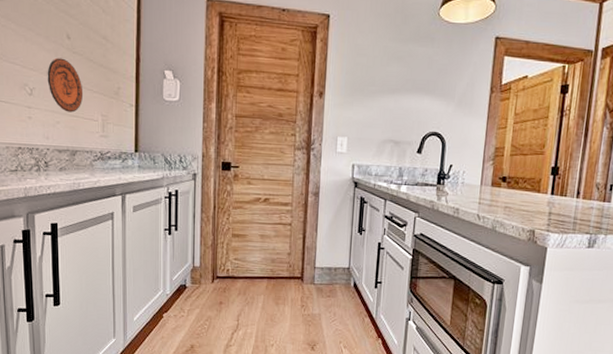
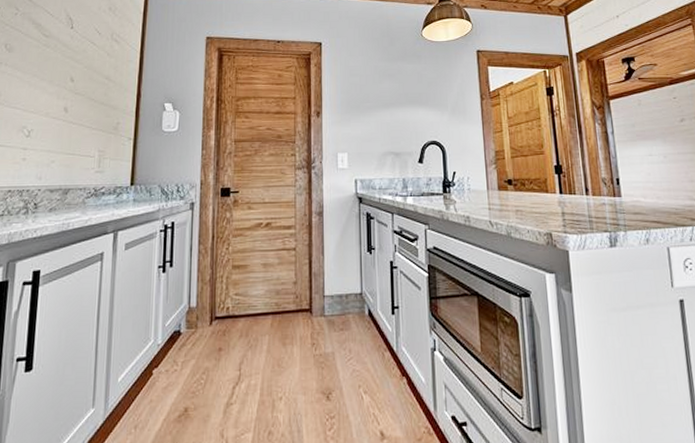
decorative plate: present [47,58,84,113] -> none [46,99,82,151]

